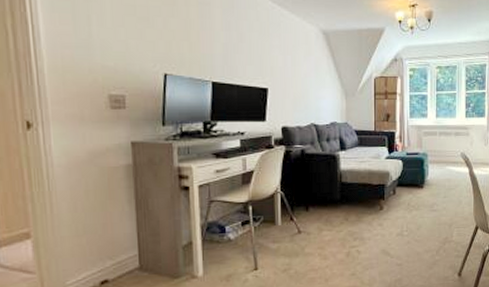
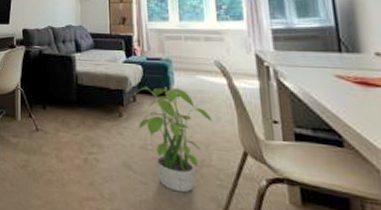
potted plant: none [394,177,456,267] -> present [134,85,213,193]

